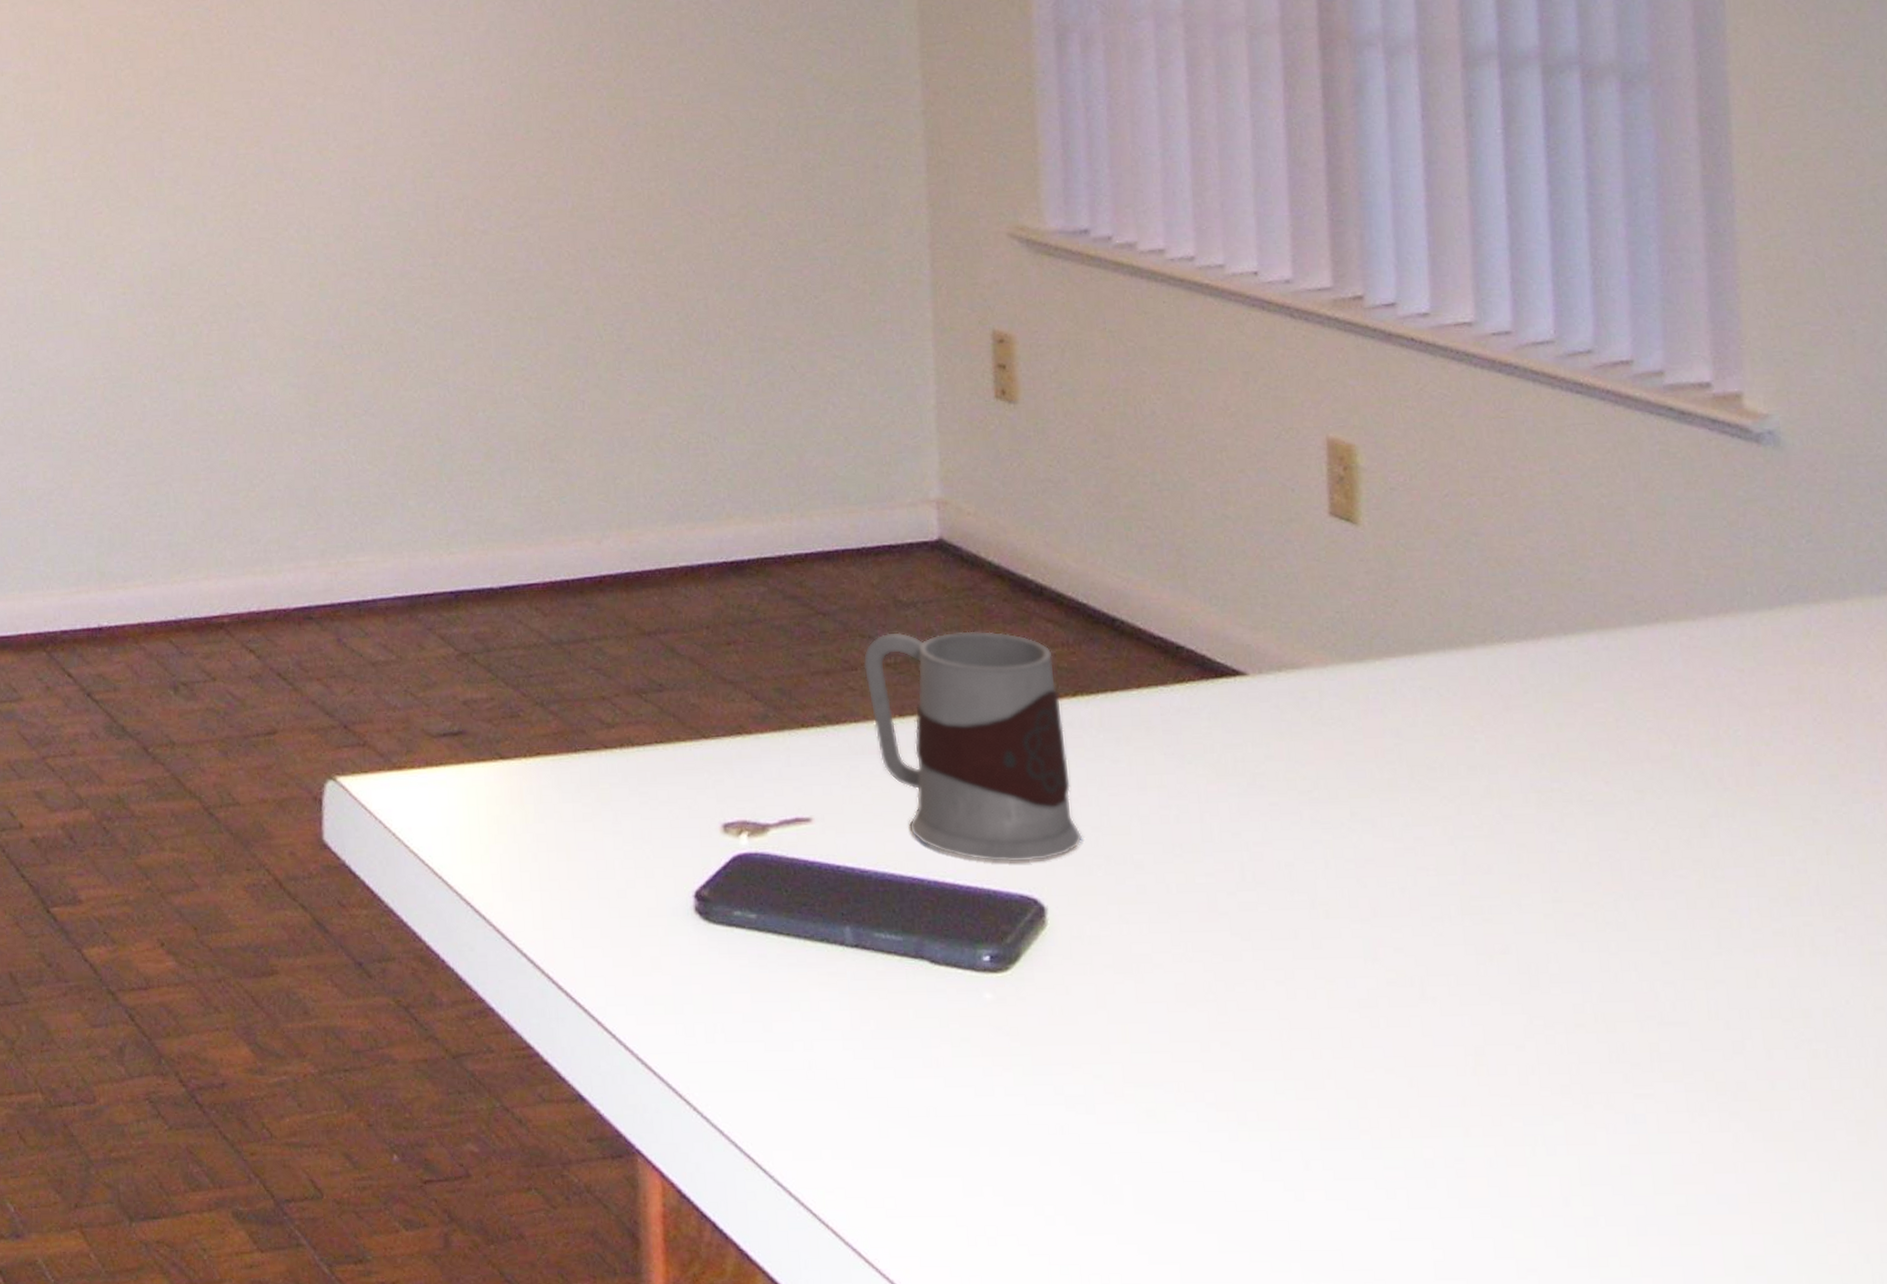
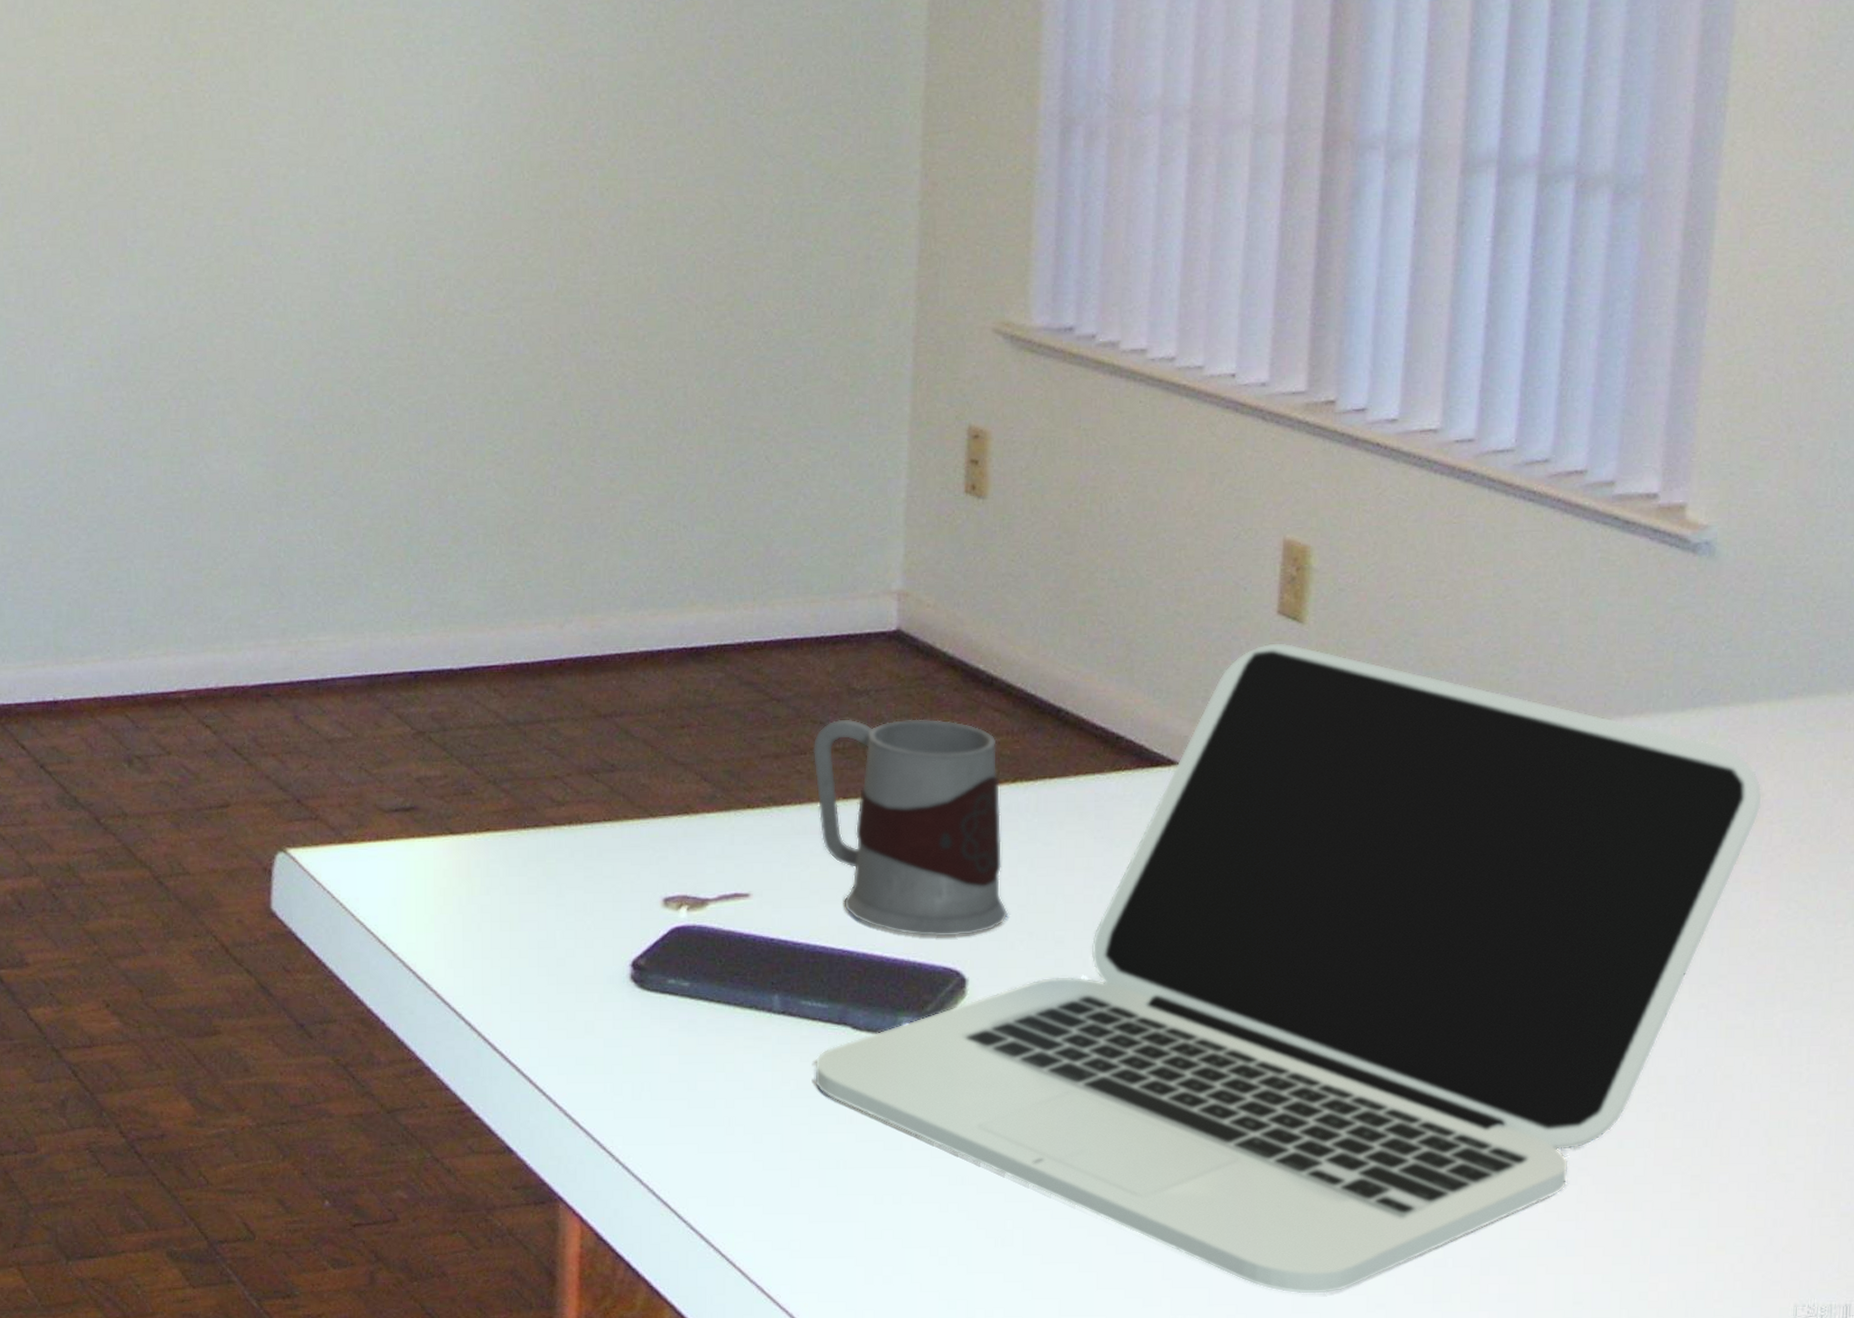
laptop: none [893,545,1871,1258] -> present [814,643,1762,1295]

